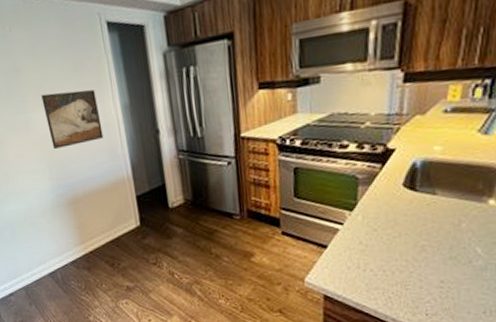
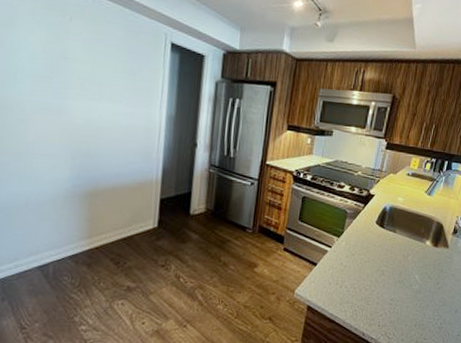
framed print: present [41,89,104,150] -> none [84,86,144,141]

